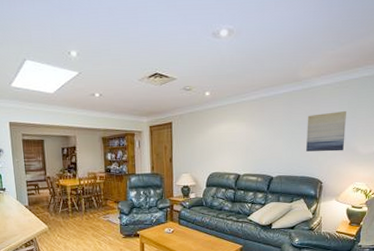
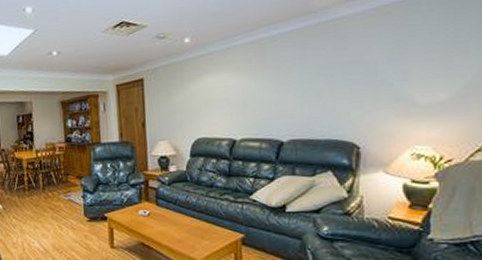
wall art: present [306,111,346,152] -> none [329,47,392,105]

